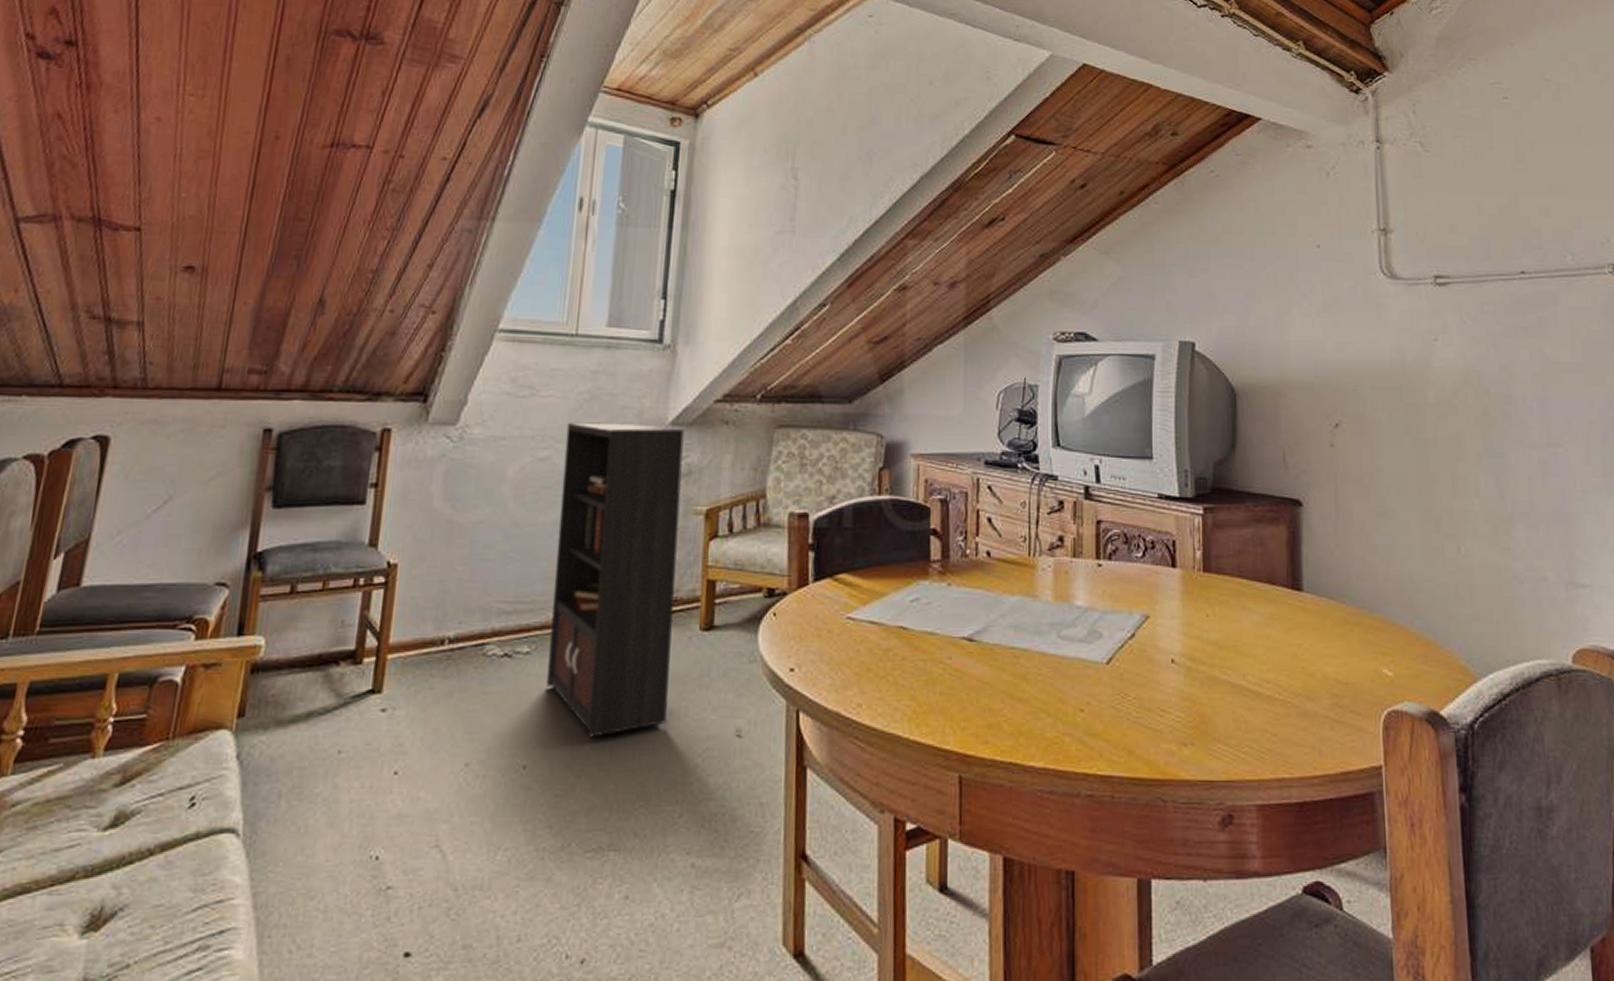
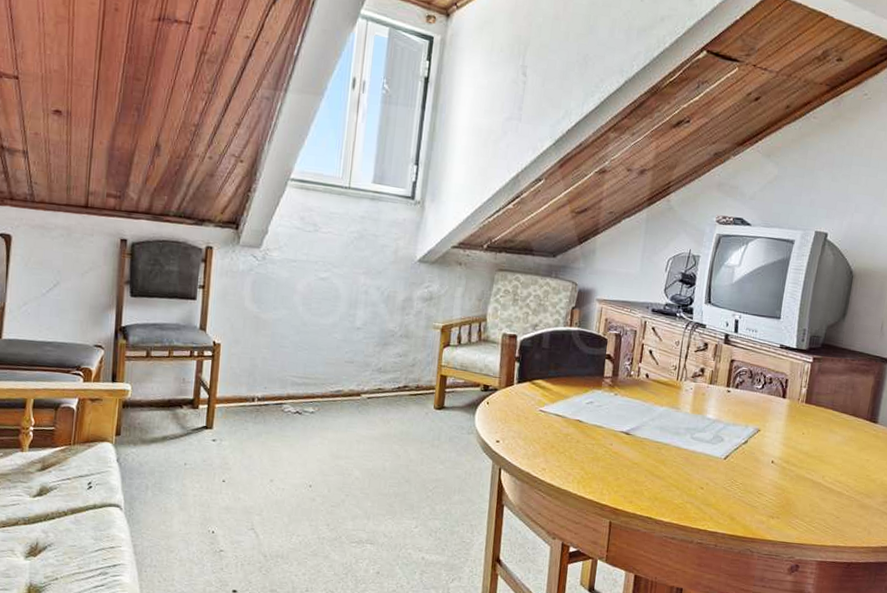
bookcase: present [547,422,741,738] -> none [326,253,460,480]

